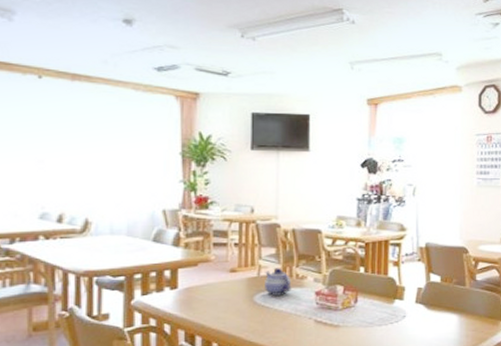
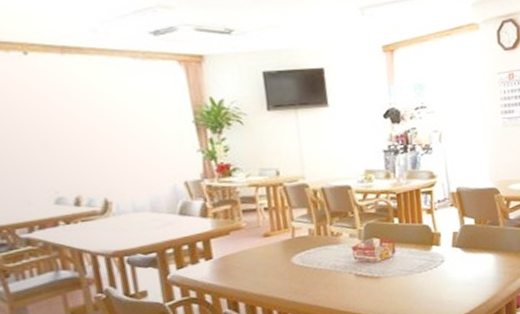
teapot: present [265,268,292,296] -> none [299,227,328,256]

